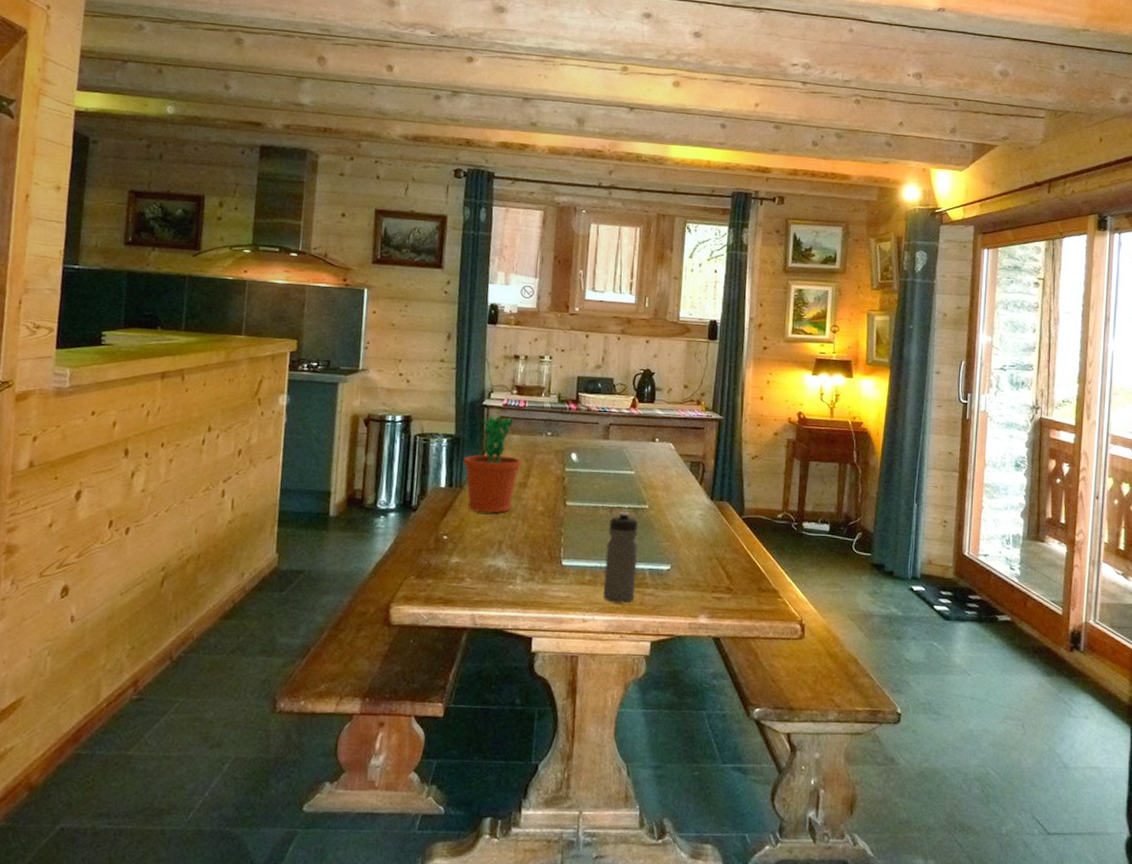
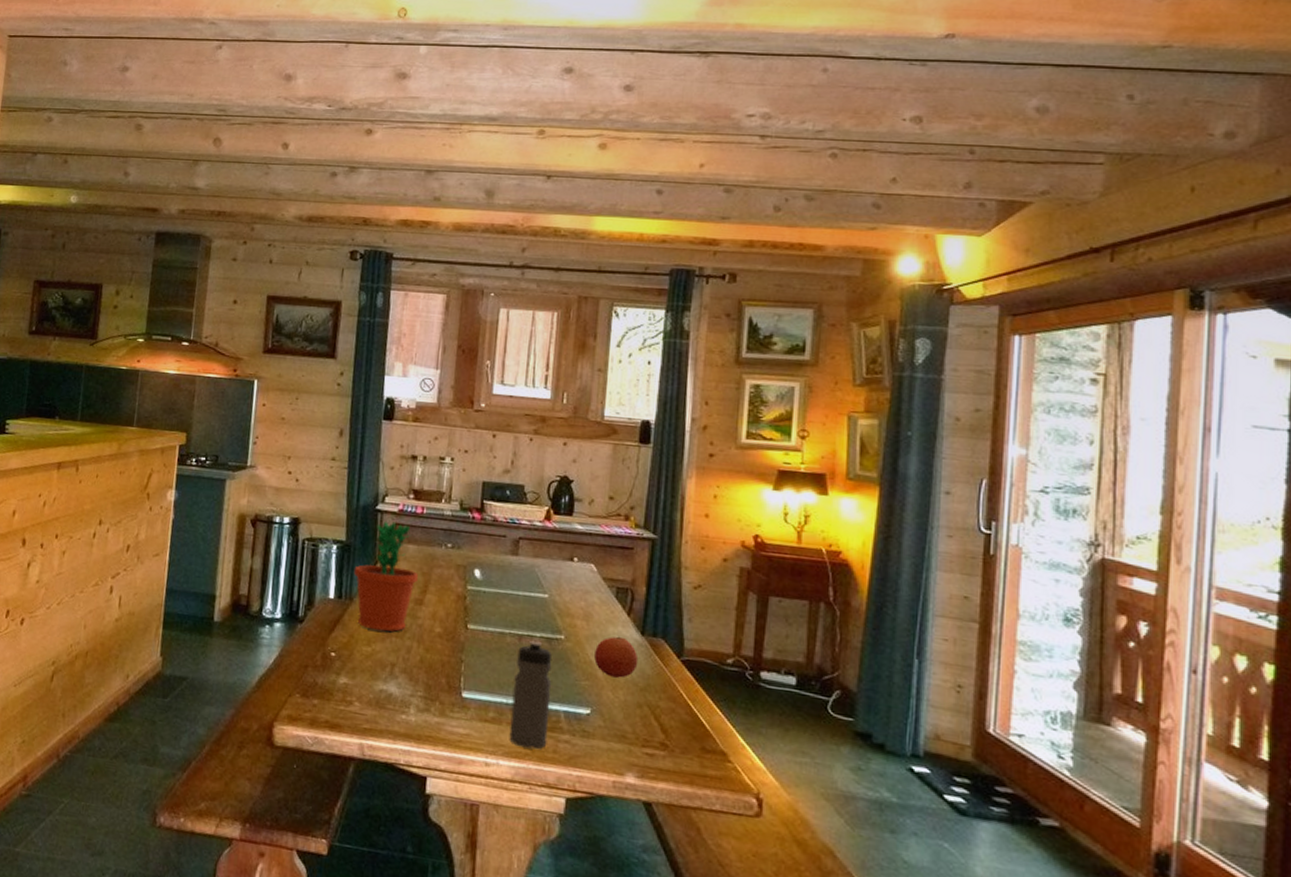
fruit: none [673,502,709,537] -> present [594,636,639,678]

